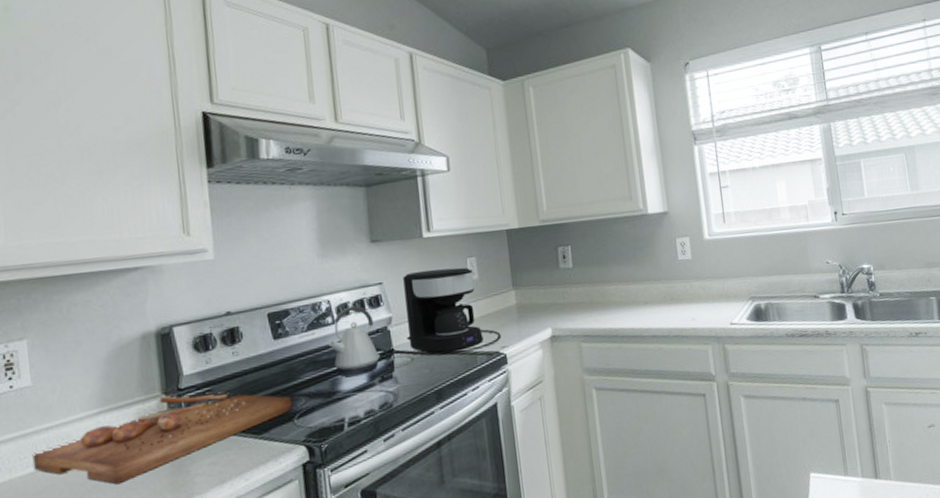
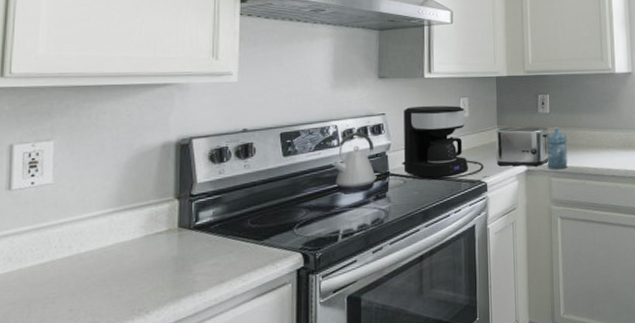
cutting board: present [32,392,292,485] -> none [43,199,293,279]
toaster: none [510,284,576,333] -> present [495,126,549,167]
canister: none [571,282,600,335] -> present [546,126,568,170]

